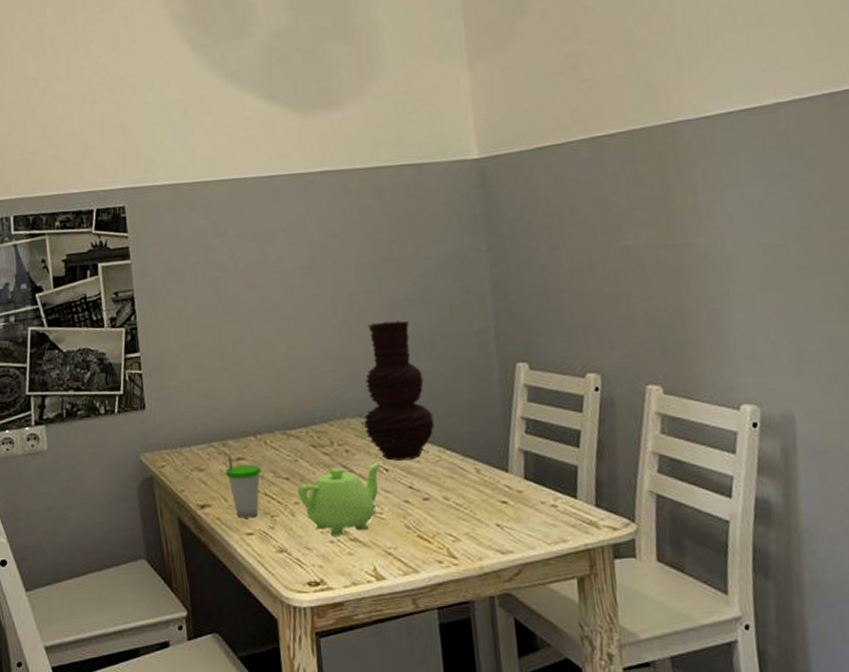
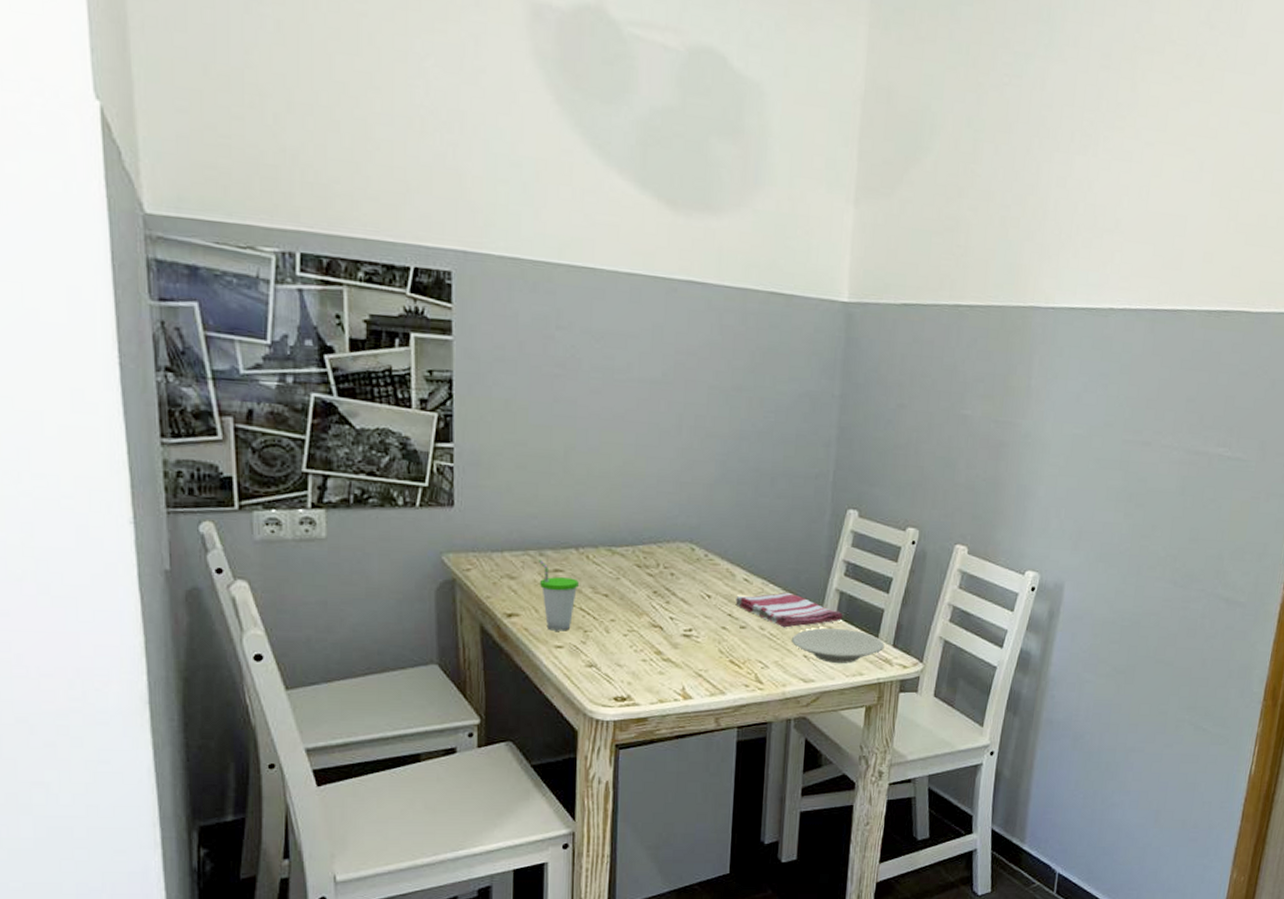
teapot: present [297,461,382,536] -> none [615,588,706,656]
vase: present [363,320,434,461] -> none [692,450,762,589]
dish towel: none [414,457,533,496] -> present [735,592,843,628]
saucer: none [479,491,586,530] -> present [790,627,885,663]

